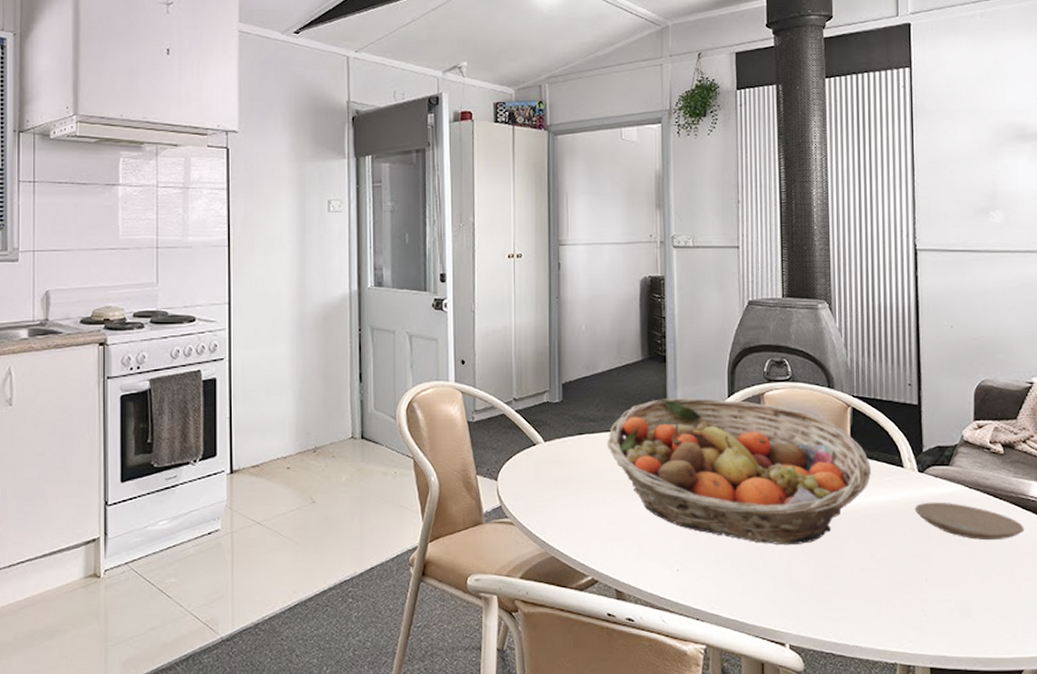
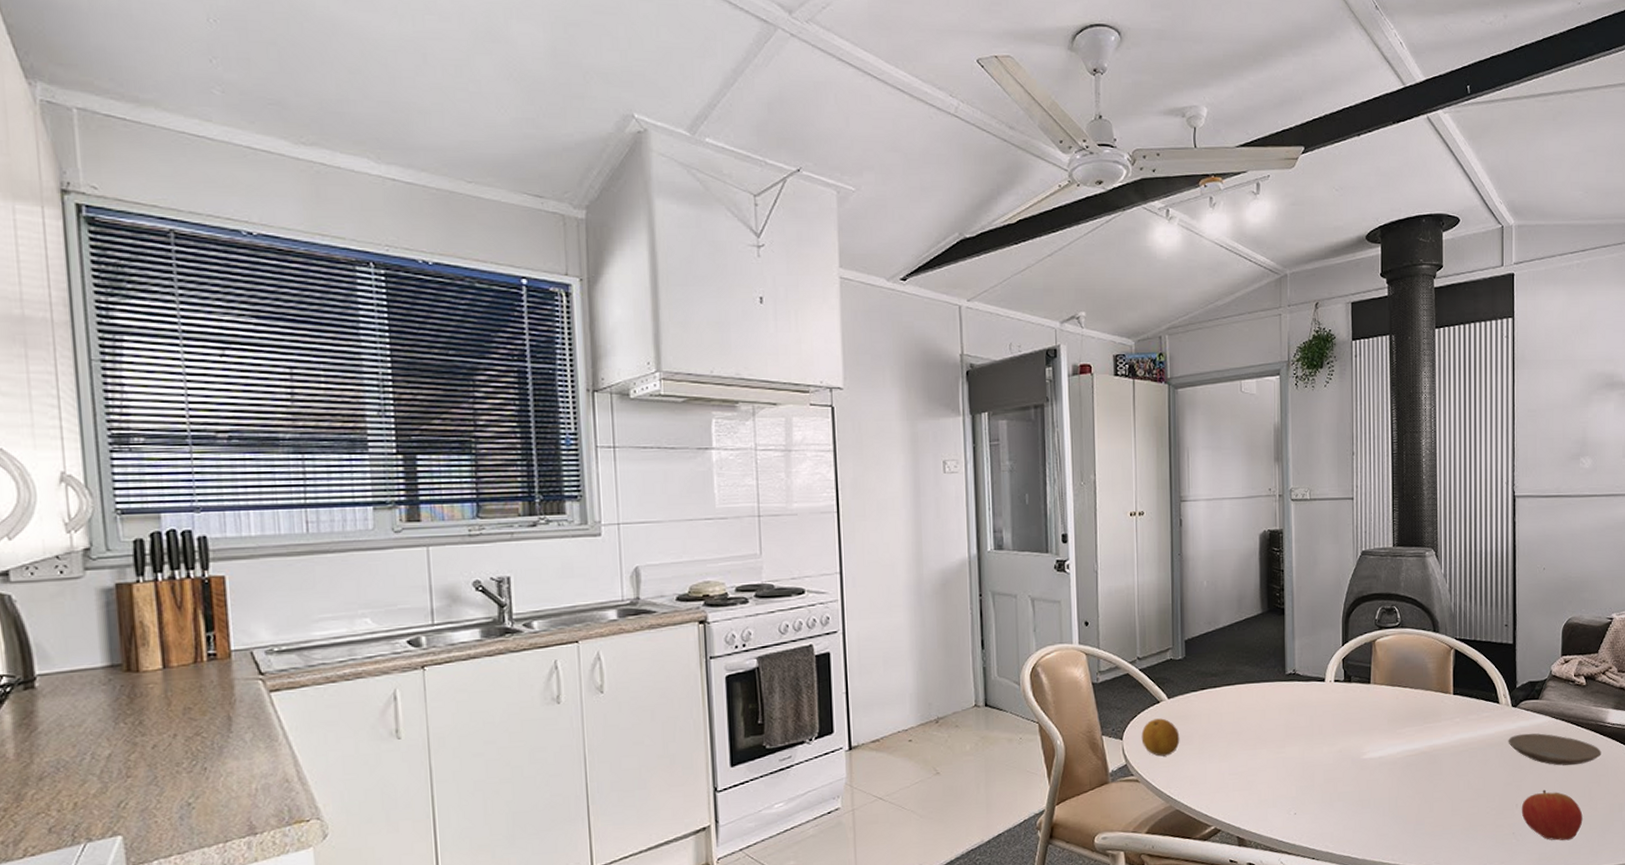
fruit: none [516,461,556,500] -> present [1141,718,1180,757]
fruit basket: present [606,398,871,546] -> none [1228,648,1470,783]
apple: none [931,564,1004,624] -> present [1521,789,1583,841]

